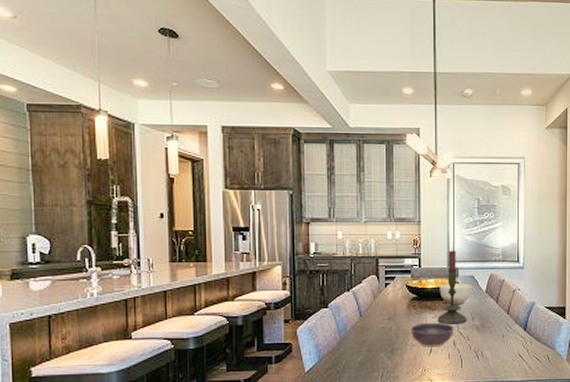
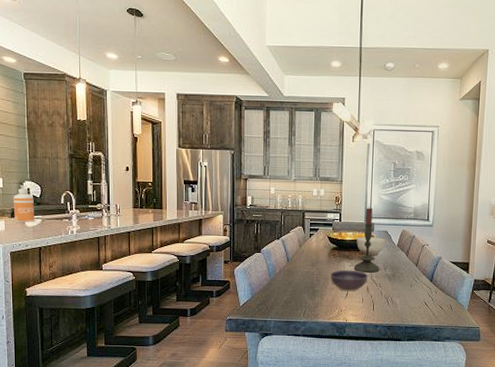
soap dispenser: none [13,240,42,287] -> present [13,185,34,223]

